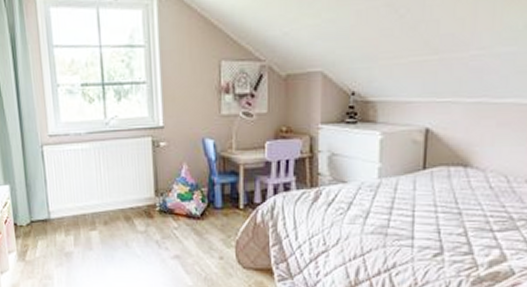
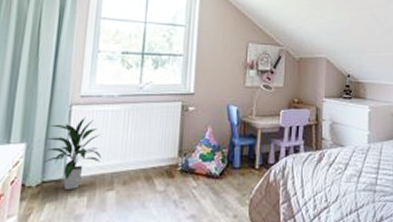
indoor plant: none [25,157,80,230] -> present [44,117,101,191]

